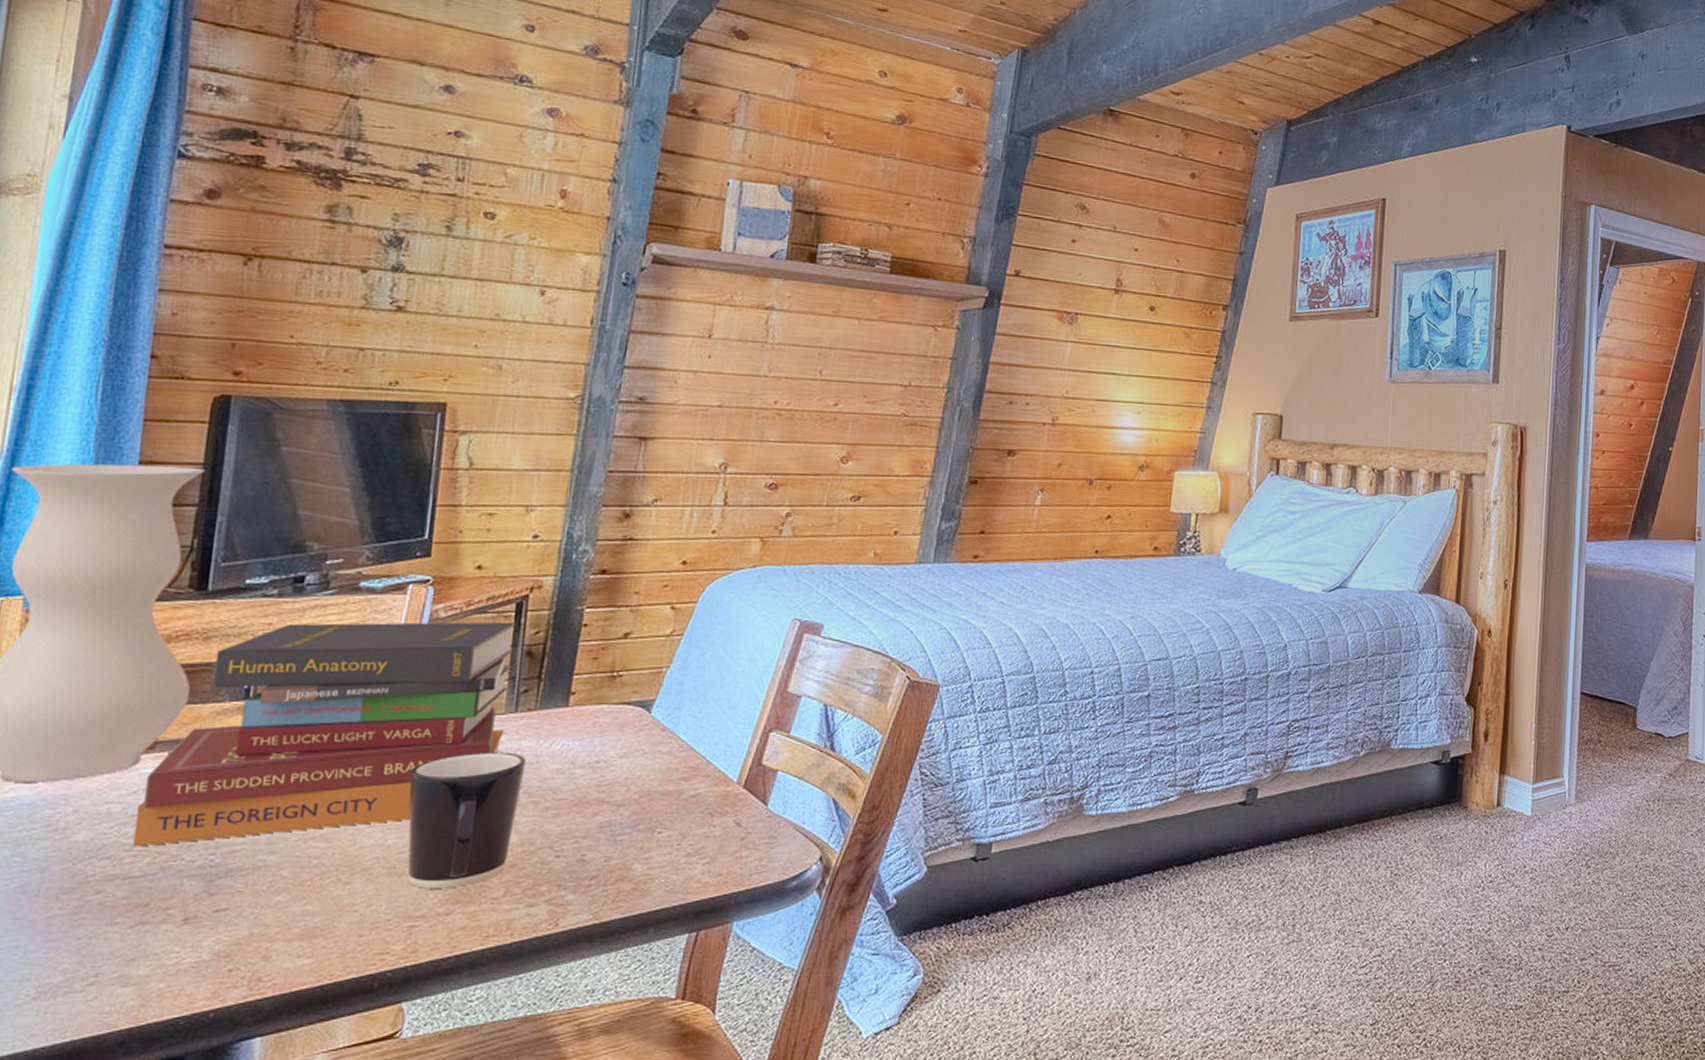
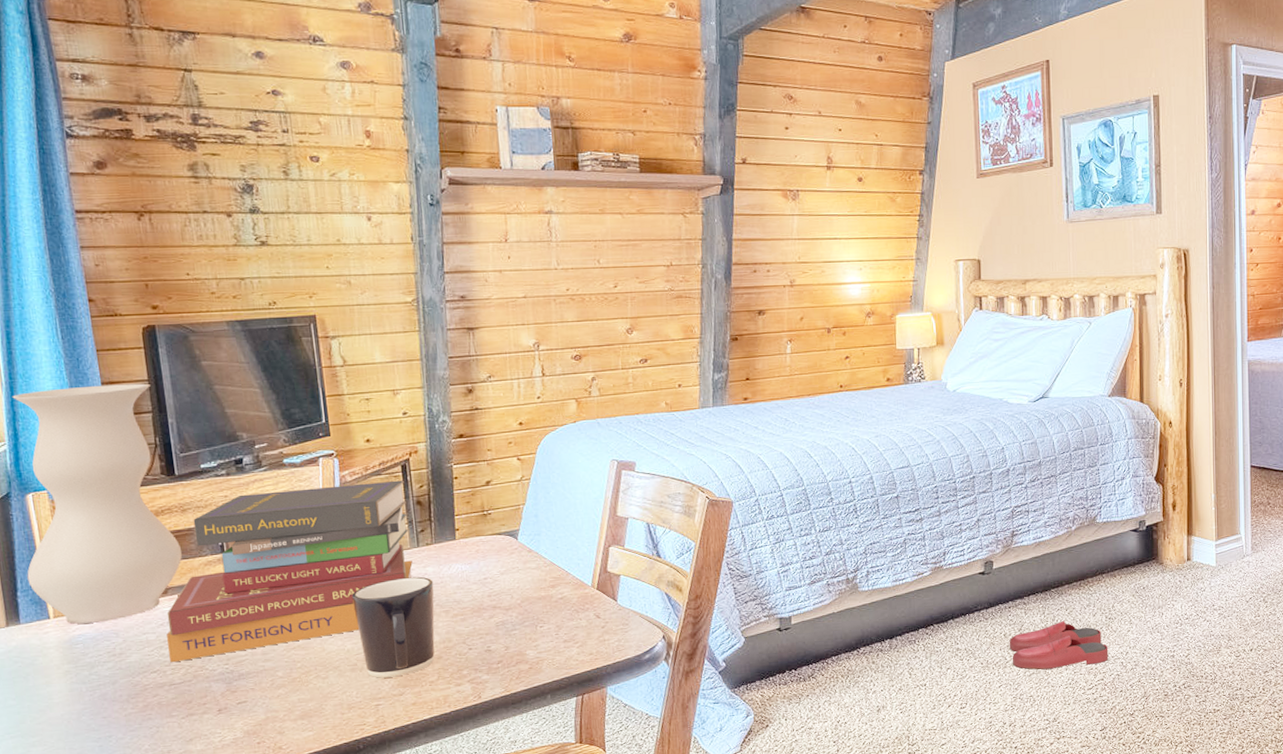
slippers: none [1266,874,1391,936] -> present [1009,621,1109,670]

